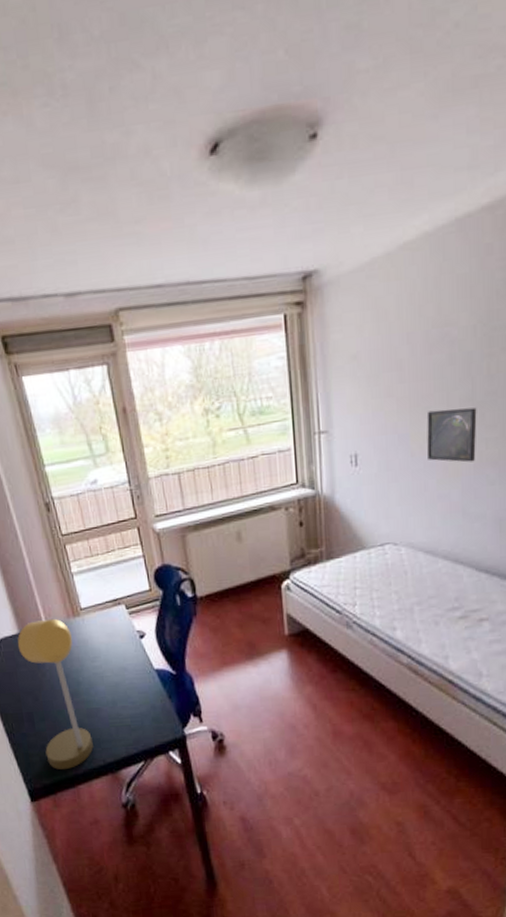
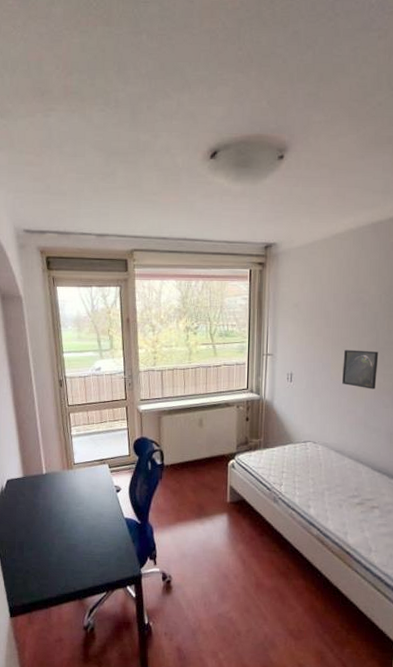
desk lamp: present [17,618,94,770] -> none [20,468,68,593]

